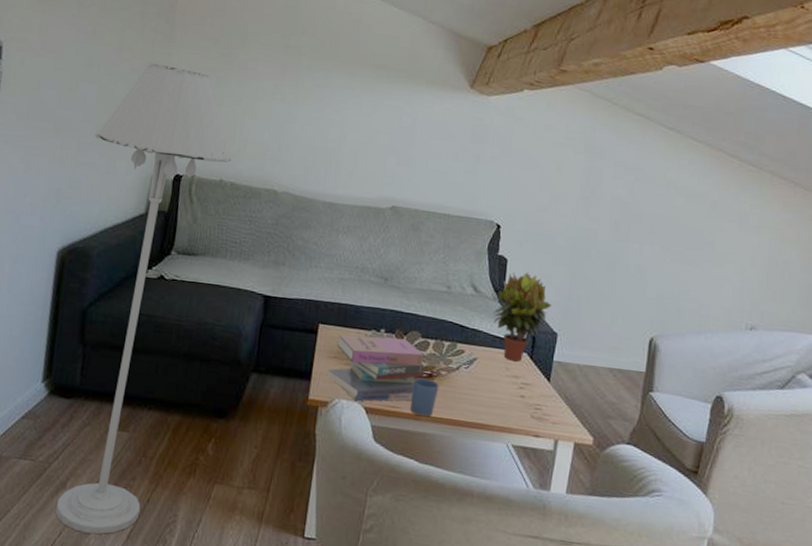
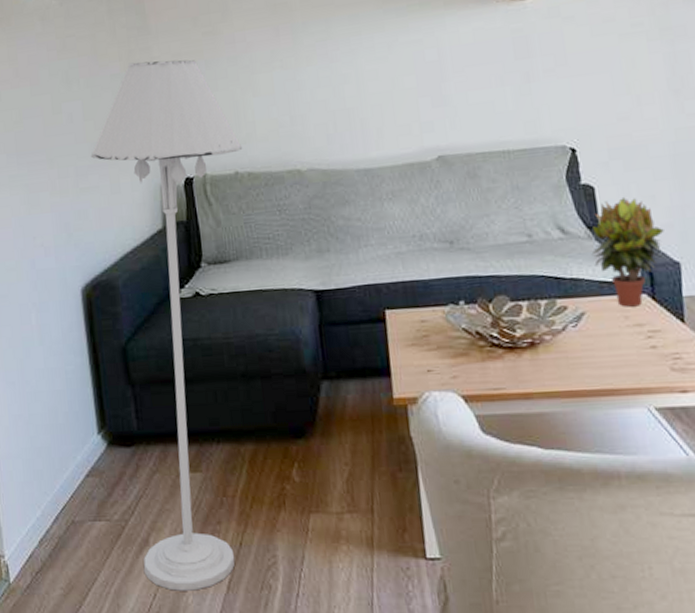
books: present [326,334,424,402] -> none [407,306,524,391]
mug: present [410,377,440,417] -> none [513,348,547,394]

